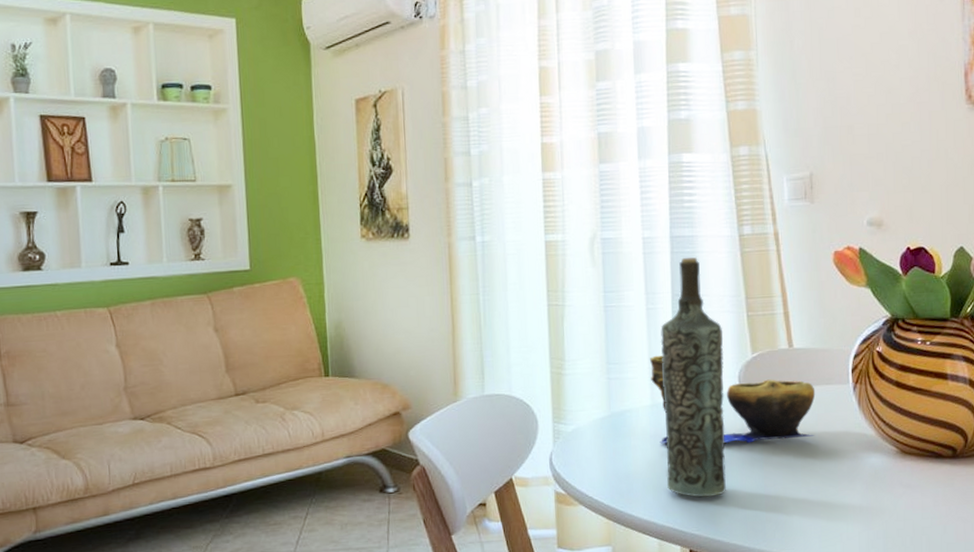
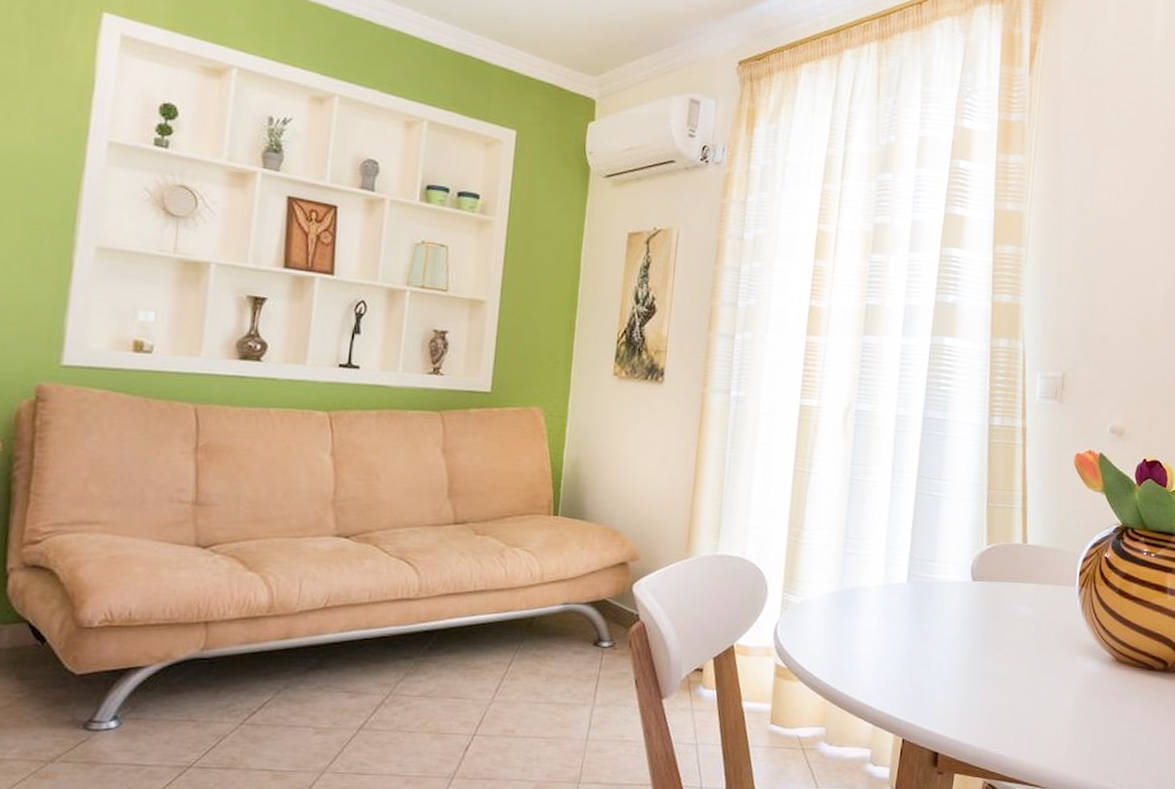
decorative bowl: present [650,355,816,444] -> none [886,535,1043,635]
bottle: present [660,257,726,497] -> none [888,439,962,686]

